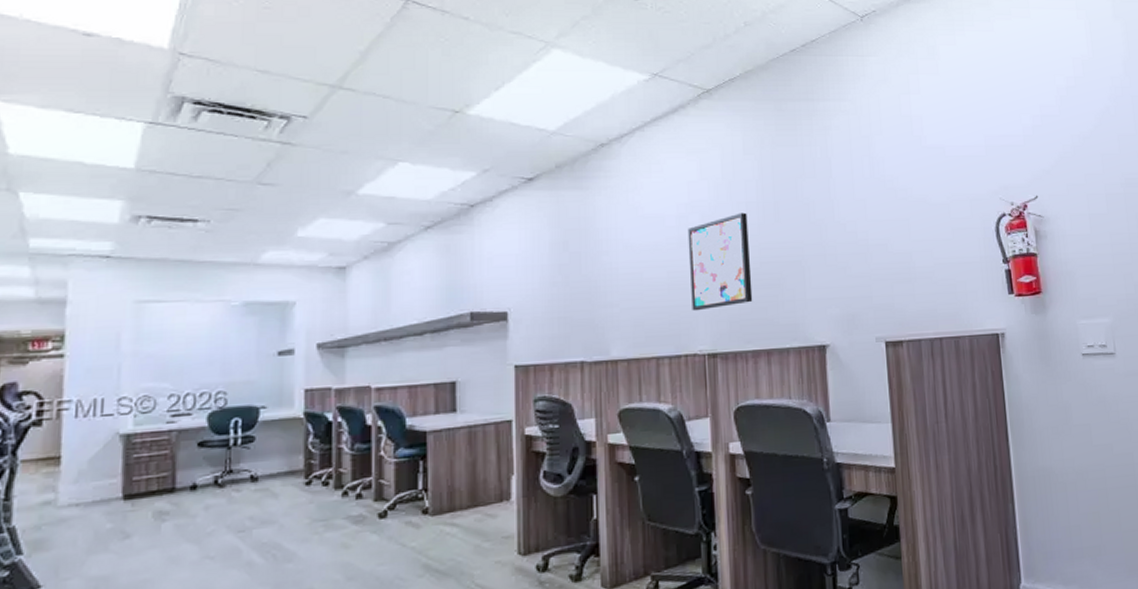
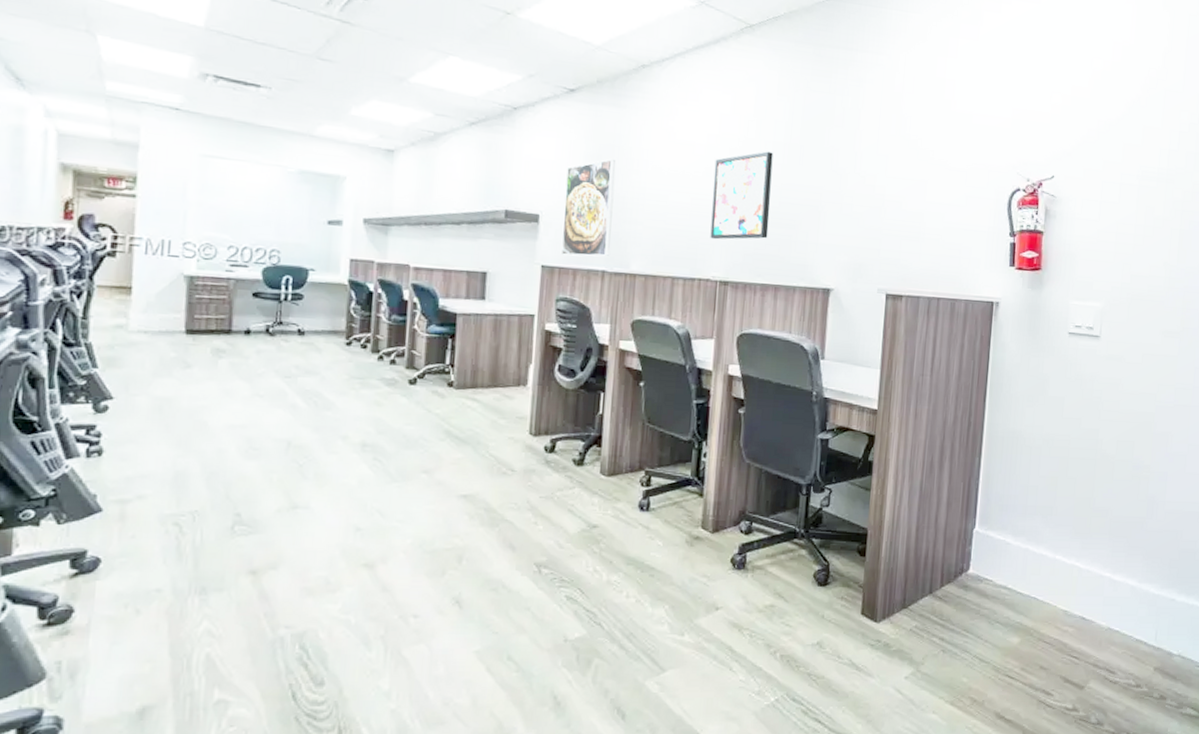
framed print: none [533,243,588,351] -> present [562,158,616,257]

